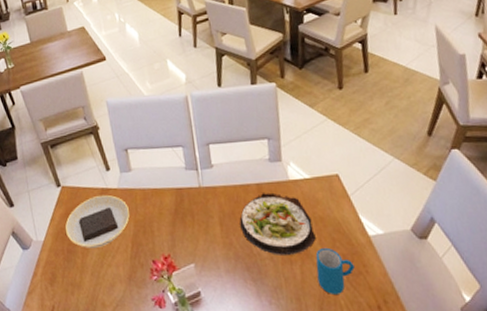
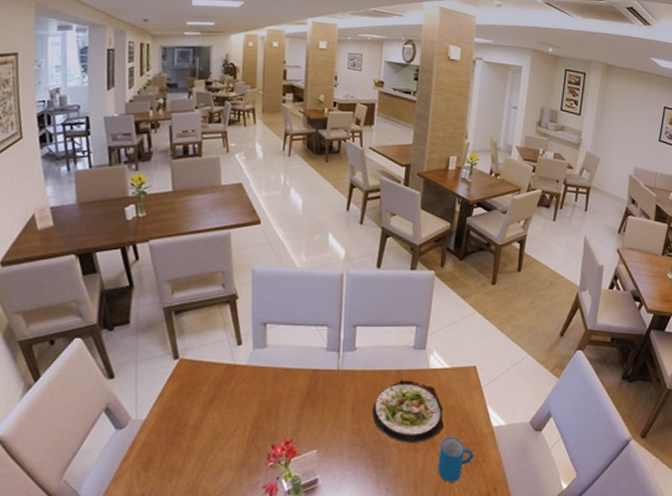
plate: present [65,194,130,248] -> none [175,371,256,430]

